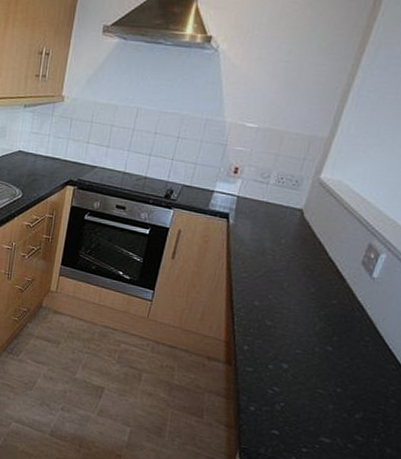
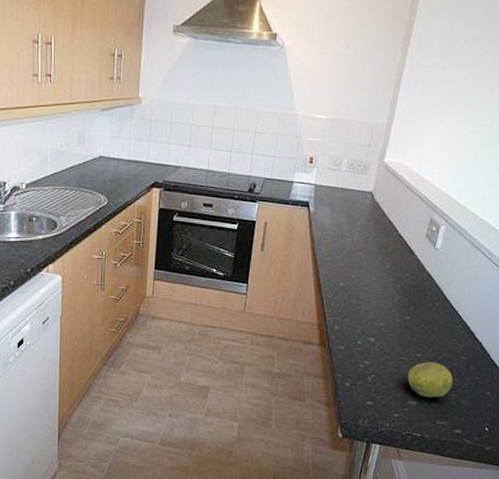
fruit: none [322,398,377,440] -> present [407,362,453,398]

